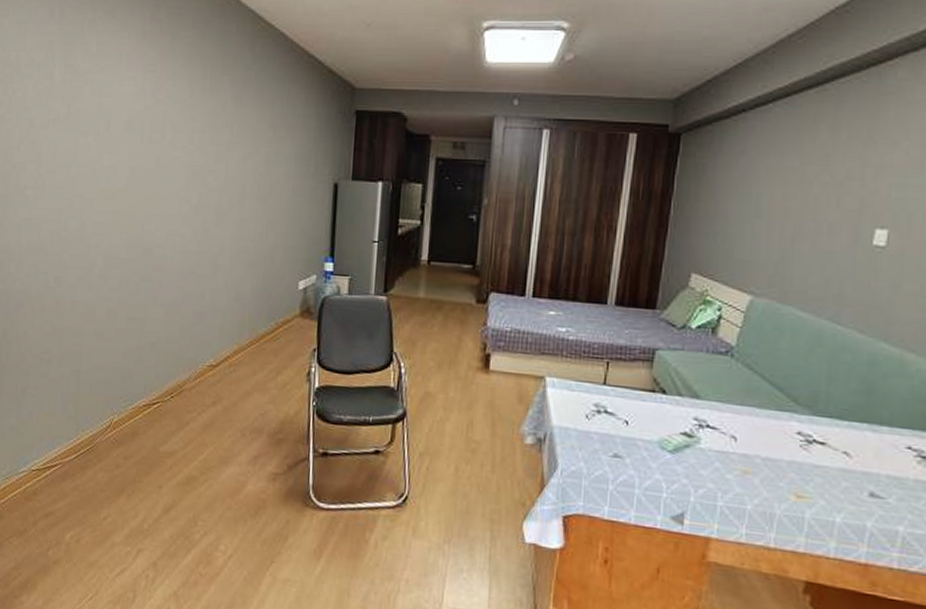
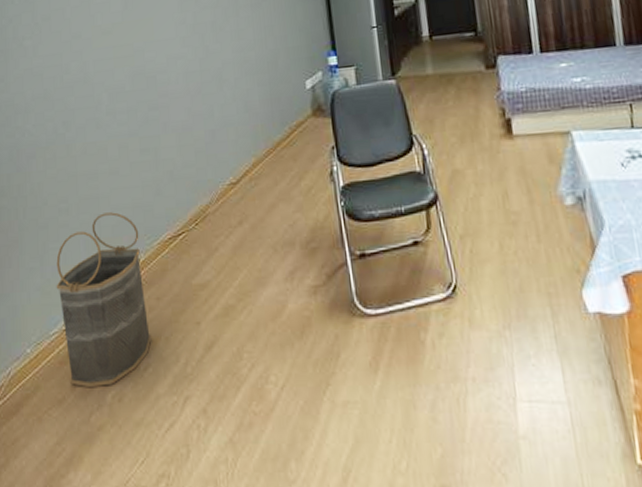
basket: none [30,370,116,527] -> present [56,212,152,388]

